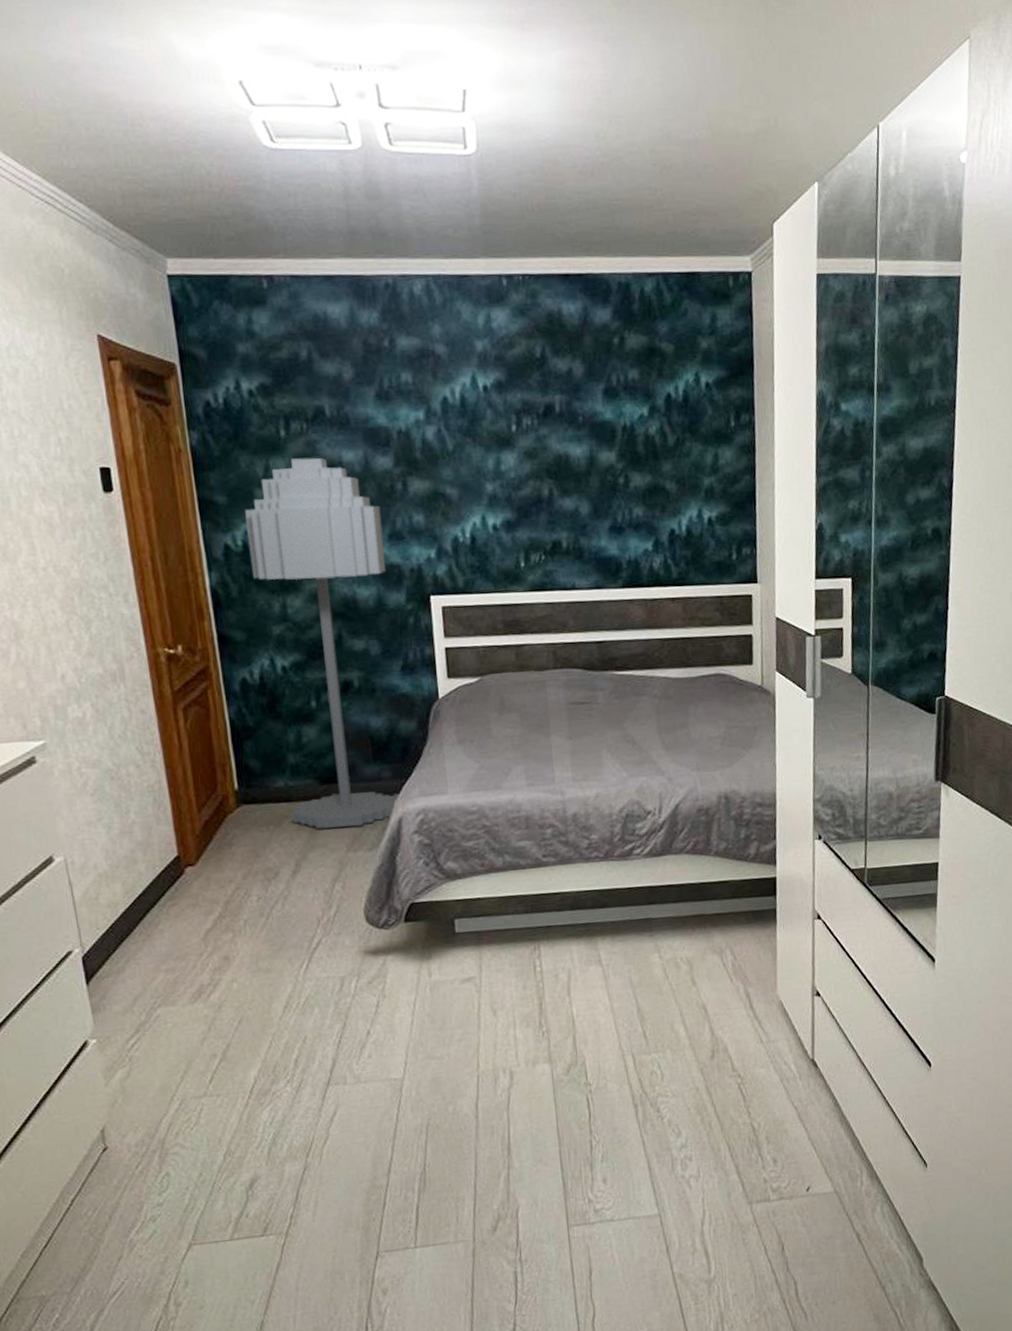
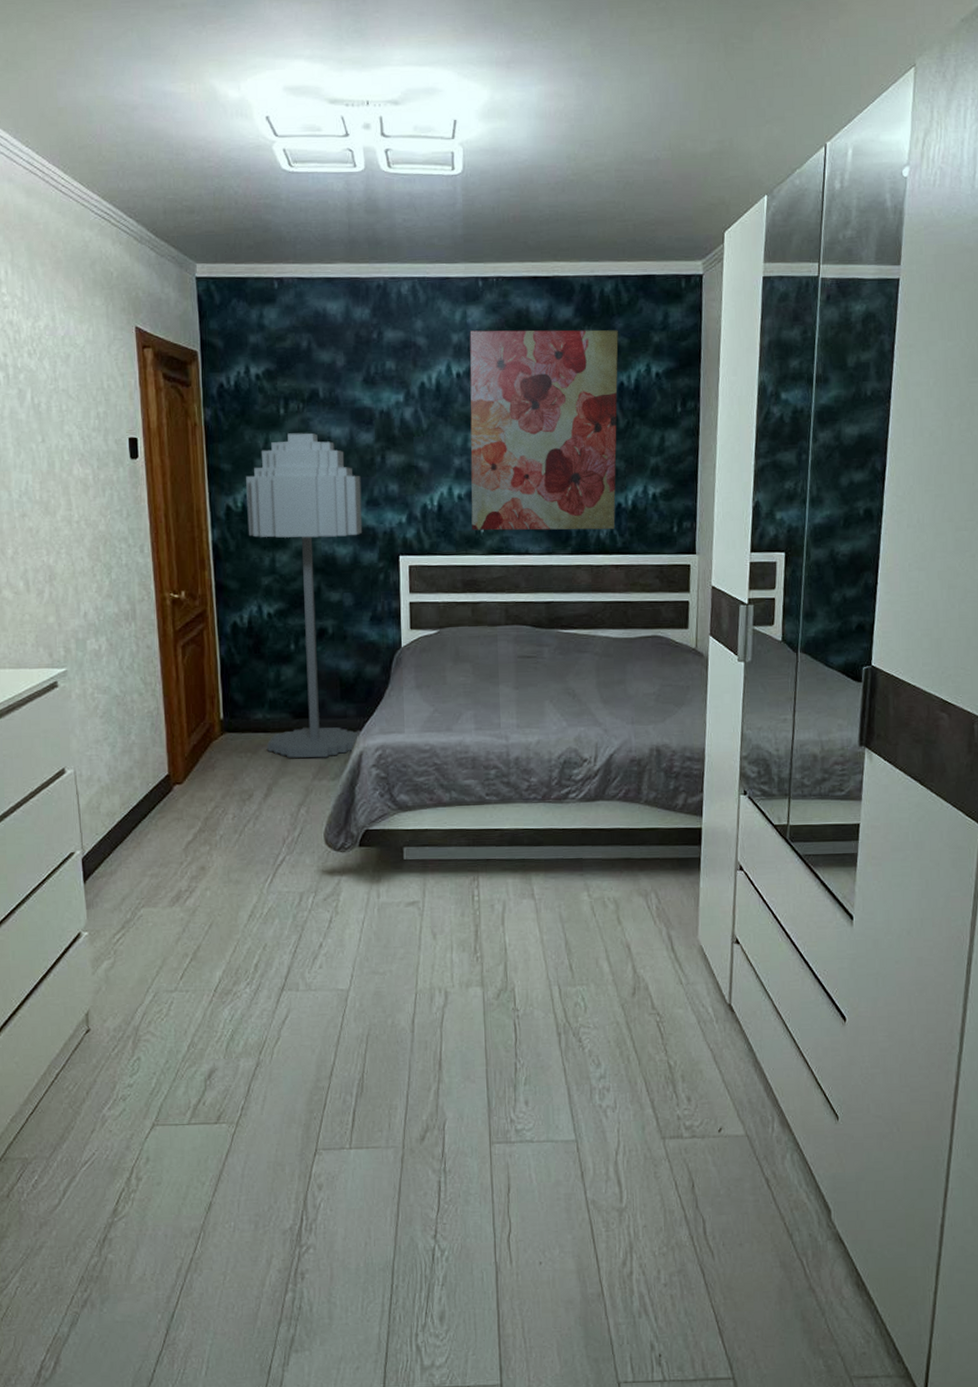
wall art: none [495,335,669,565] -> present [469,330,619,531]

